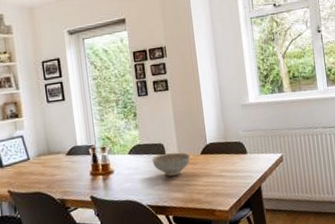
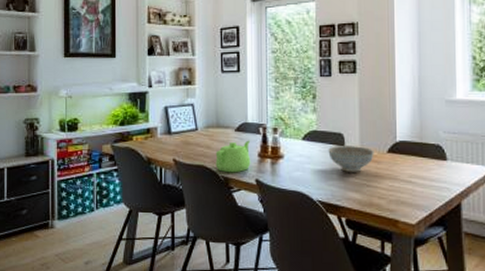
teapot: none [49,161,85,195] -> present [215,140,251,173]

